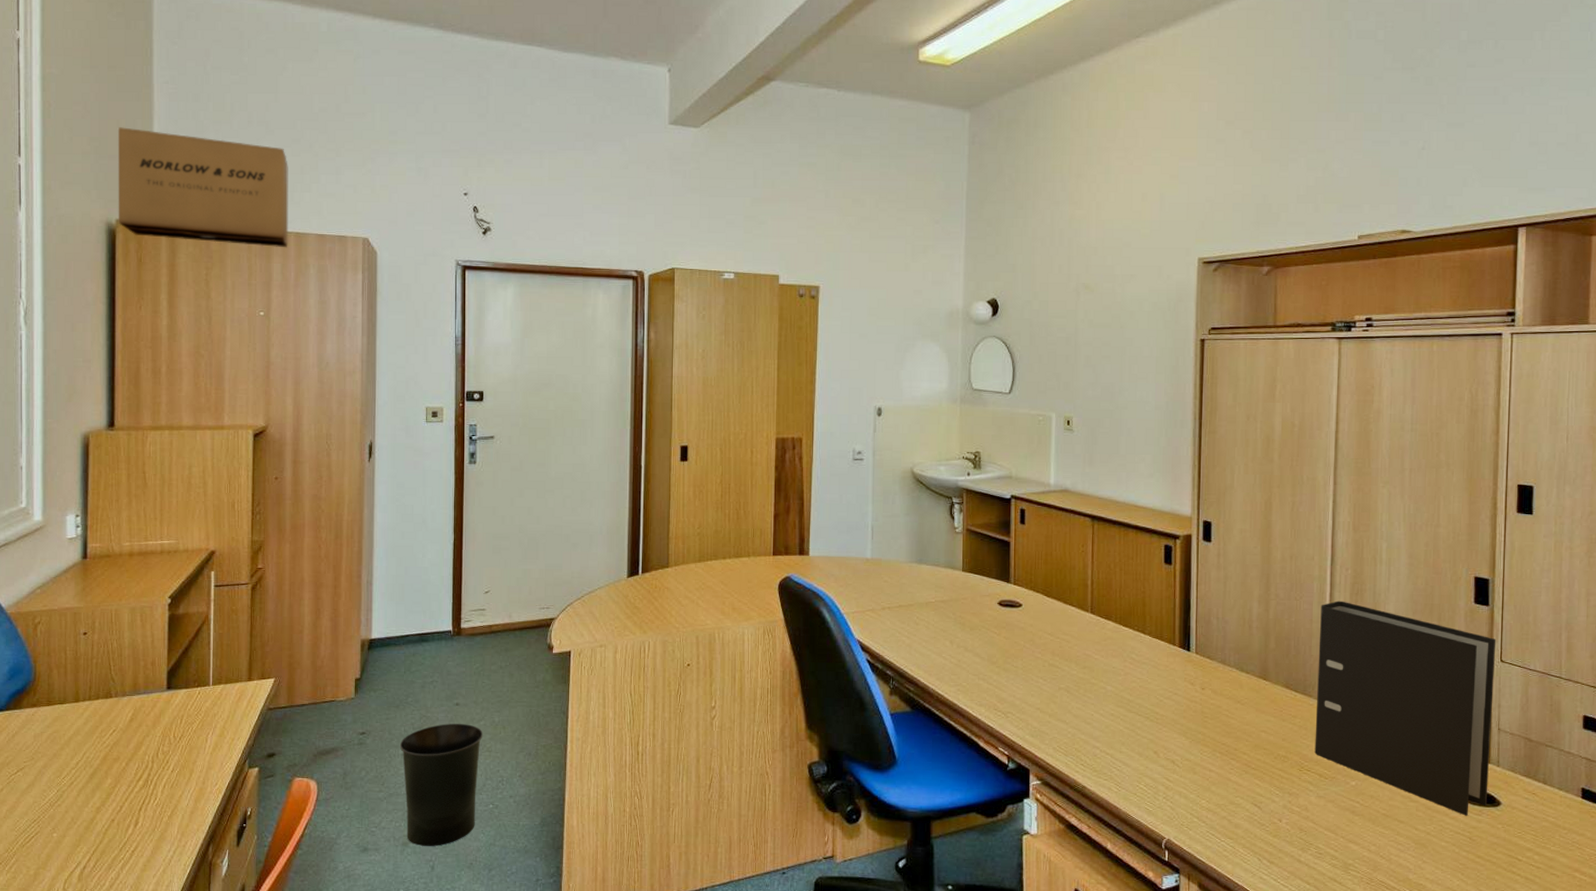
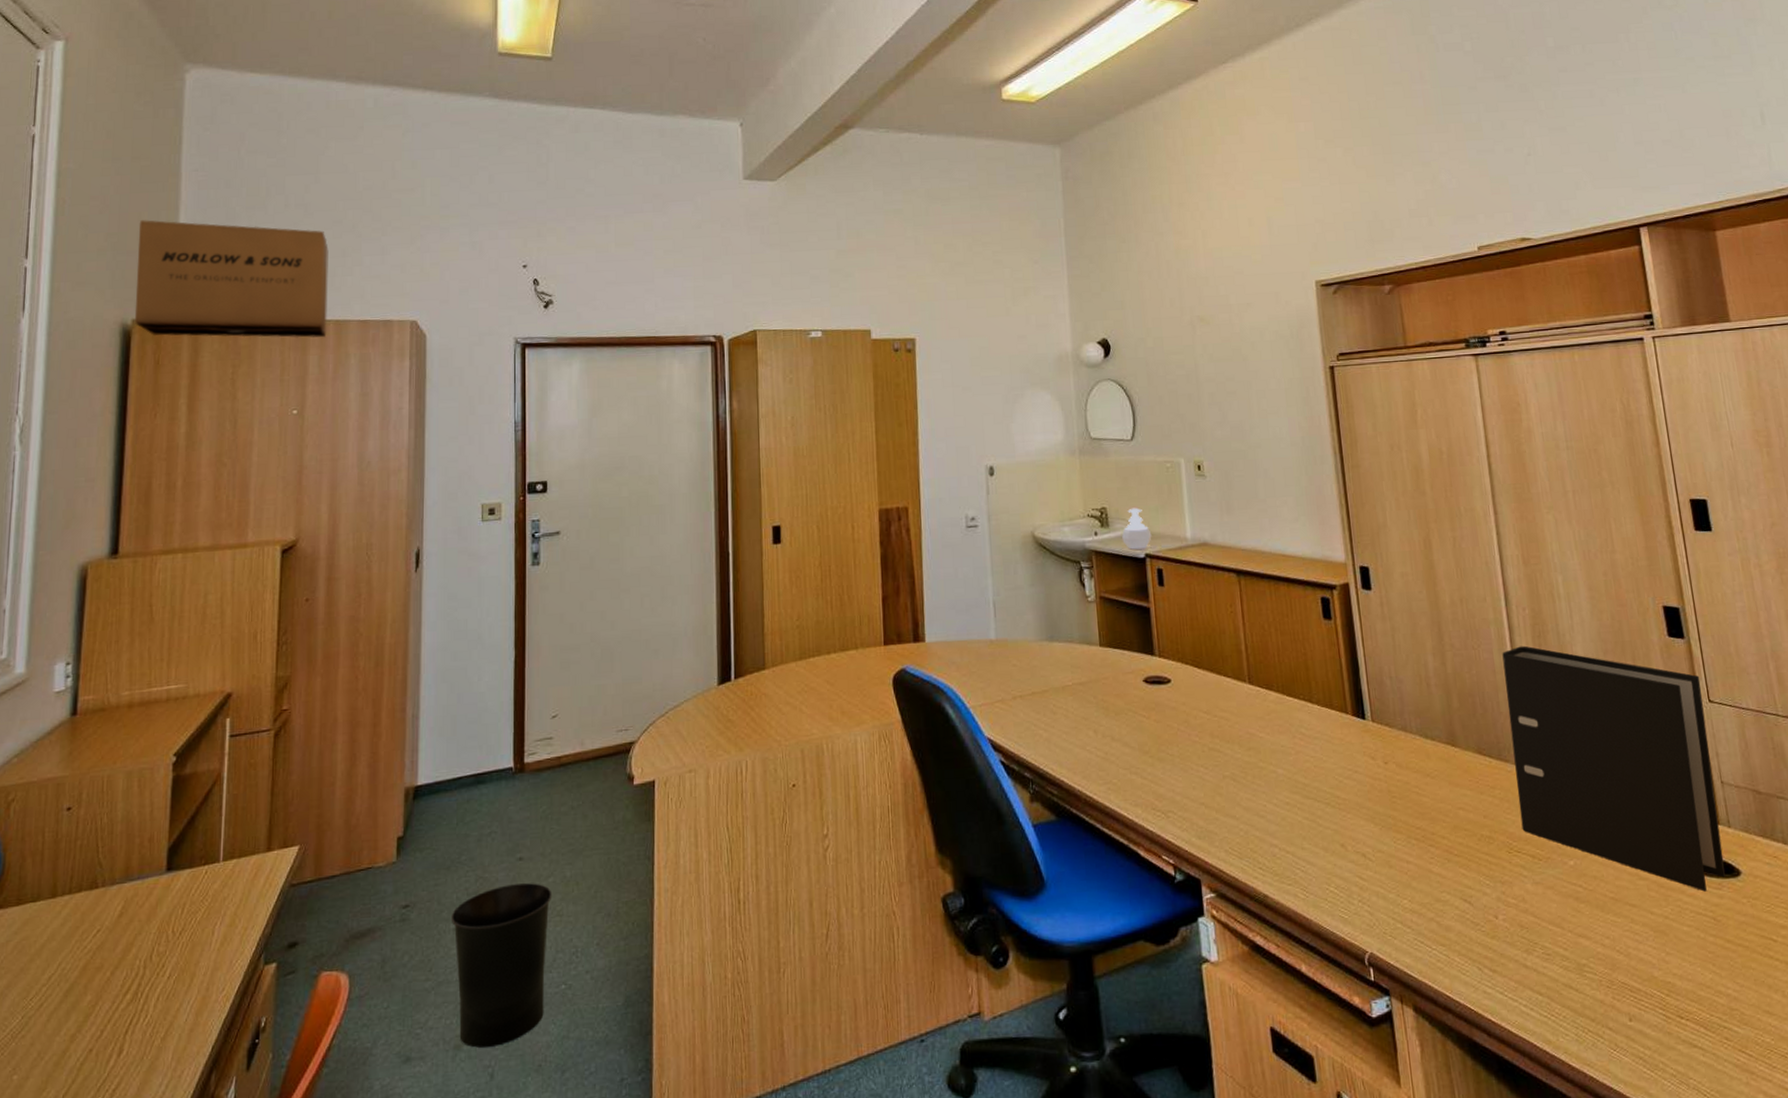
soap dispenser: none [992,454,1019,492] -> present [1122,507,1152,551]

